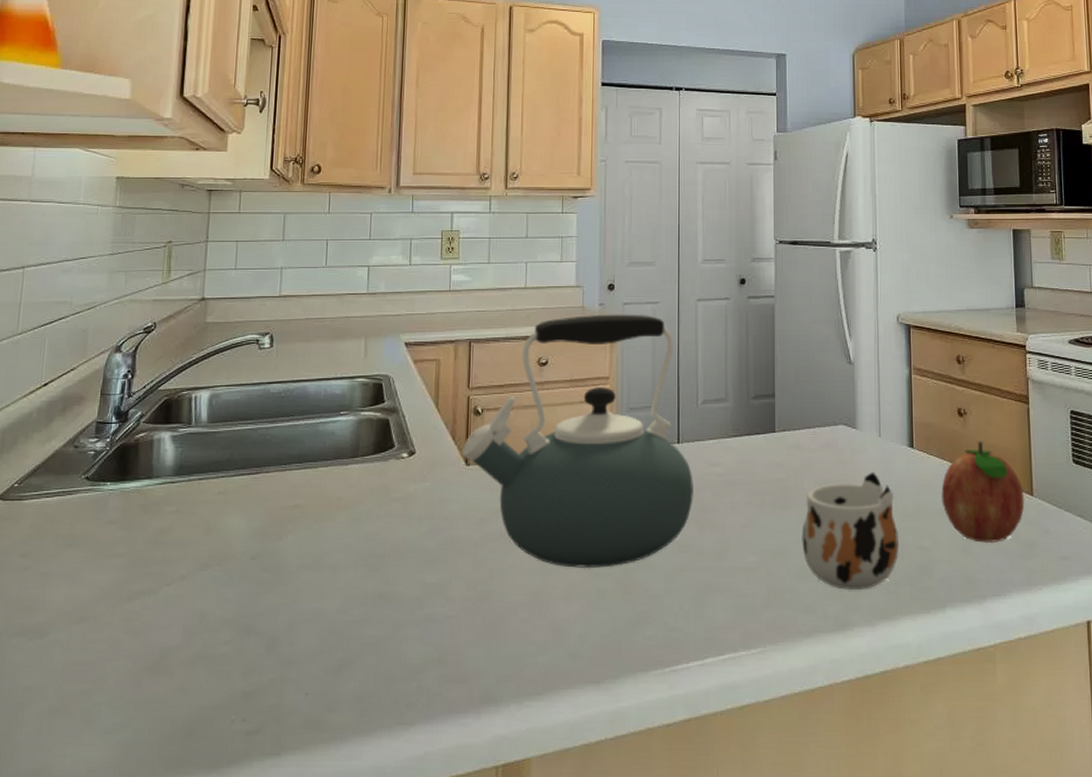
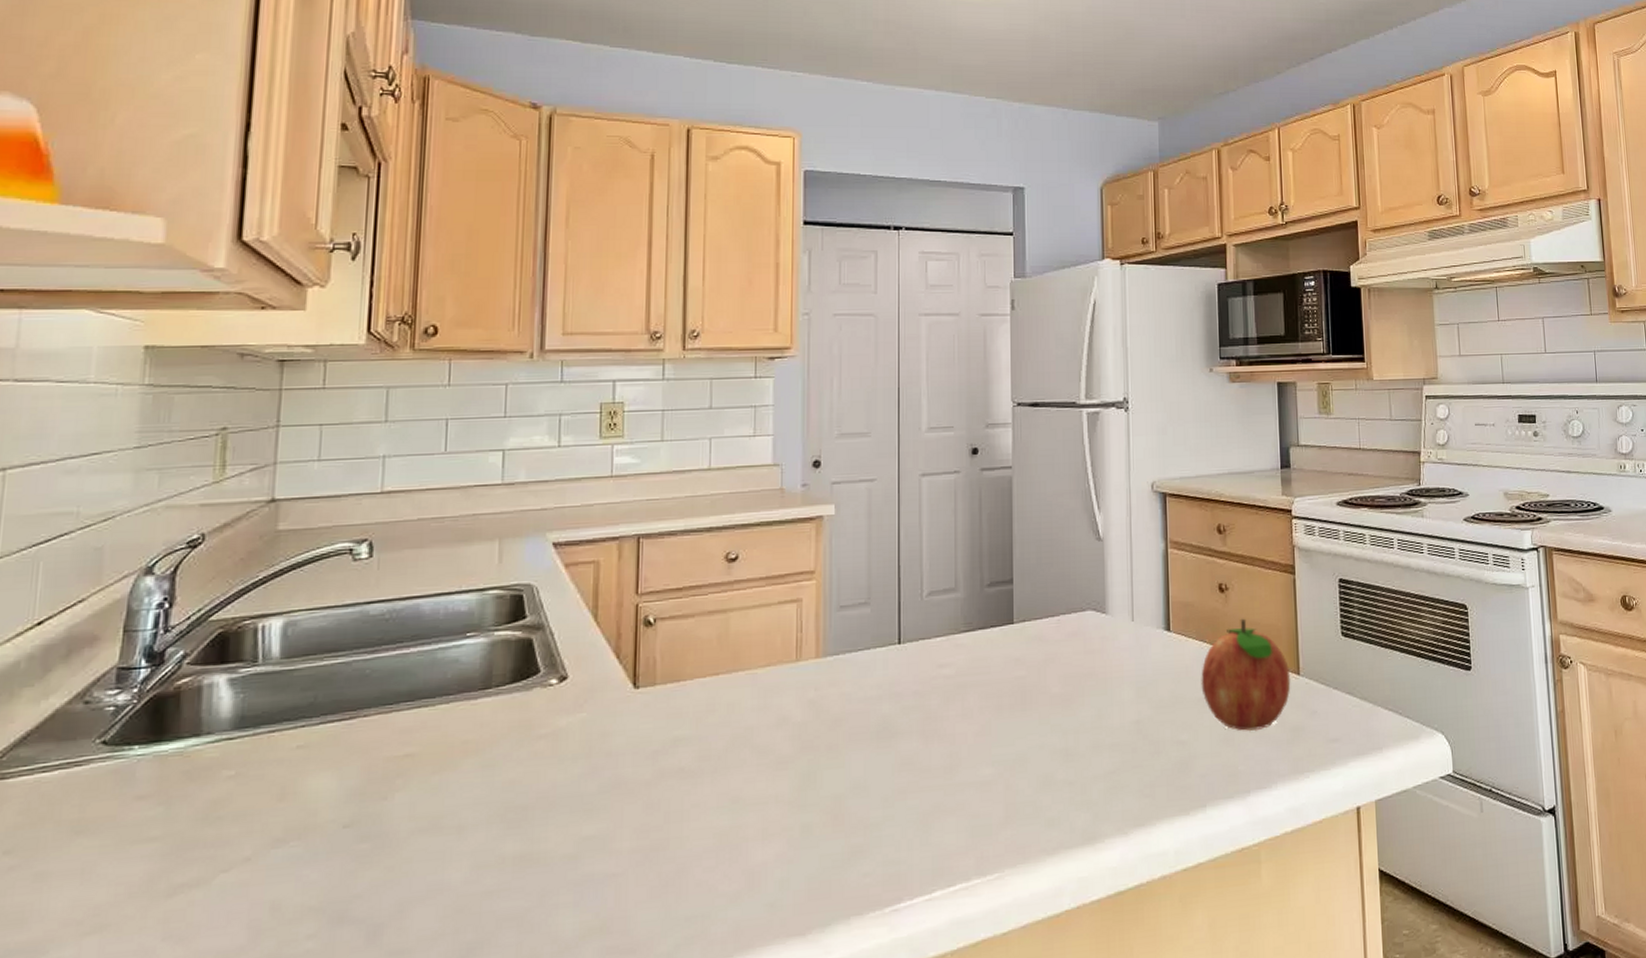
kettle: present [462,314,693,569] -> none [629,494,918,801]
mug: present [802,472,900,590] -> none [1045,661,1155,797]

